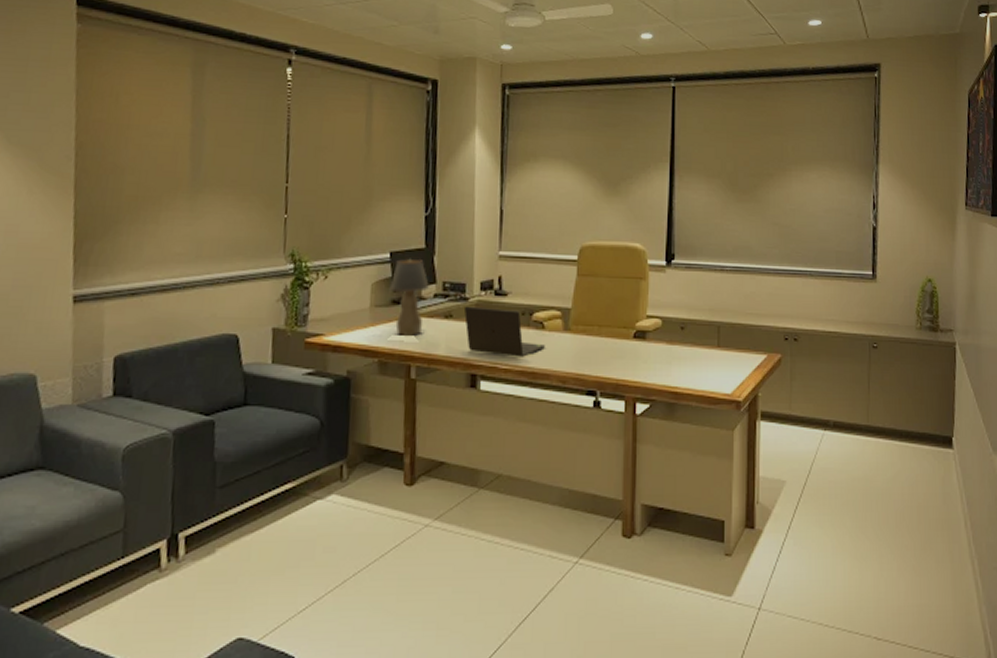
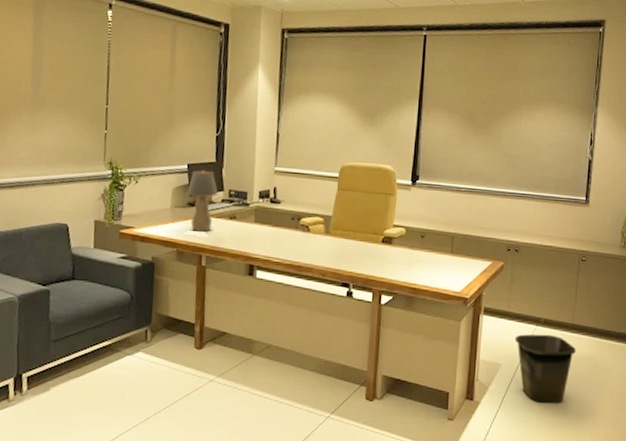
laptop: present [464,306,545,357] -> none [245,210,309,254]
waste bin: none [800,440,873,526] -> present [514,334,576,403]

